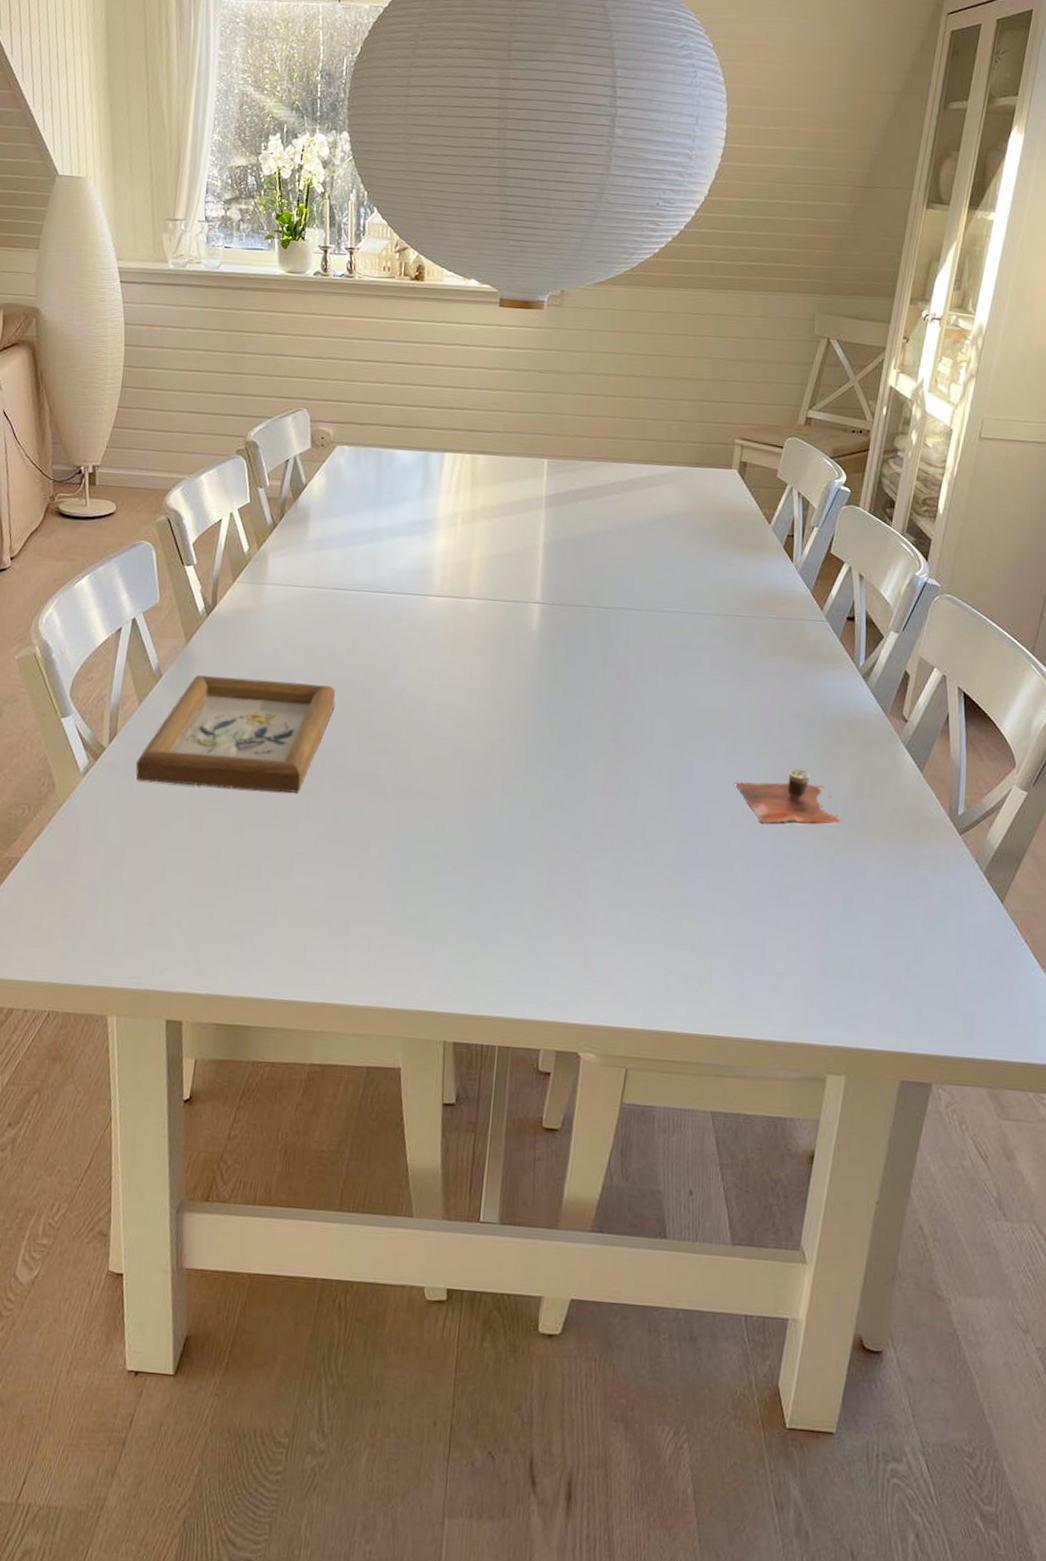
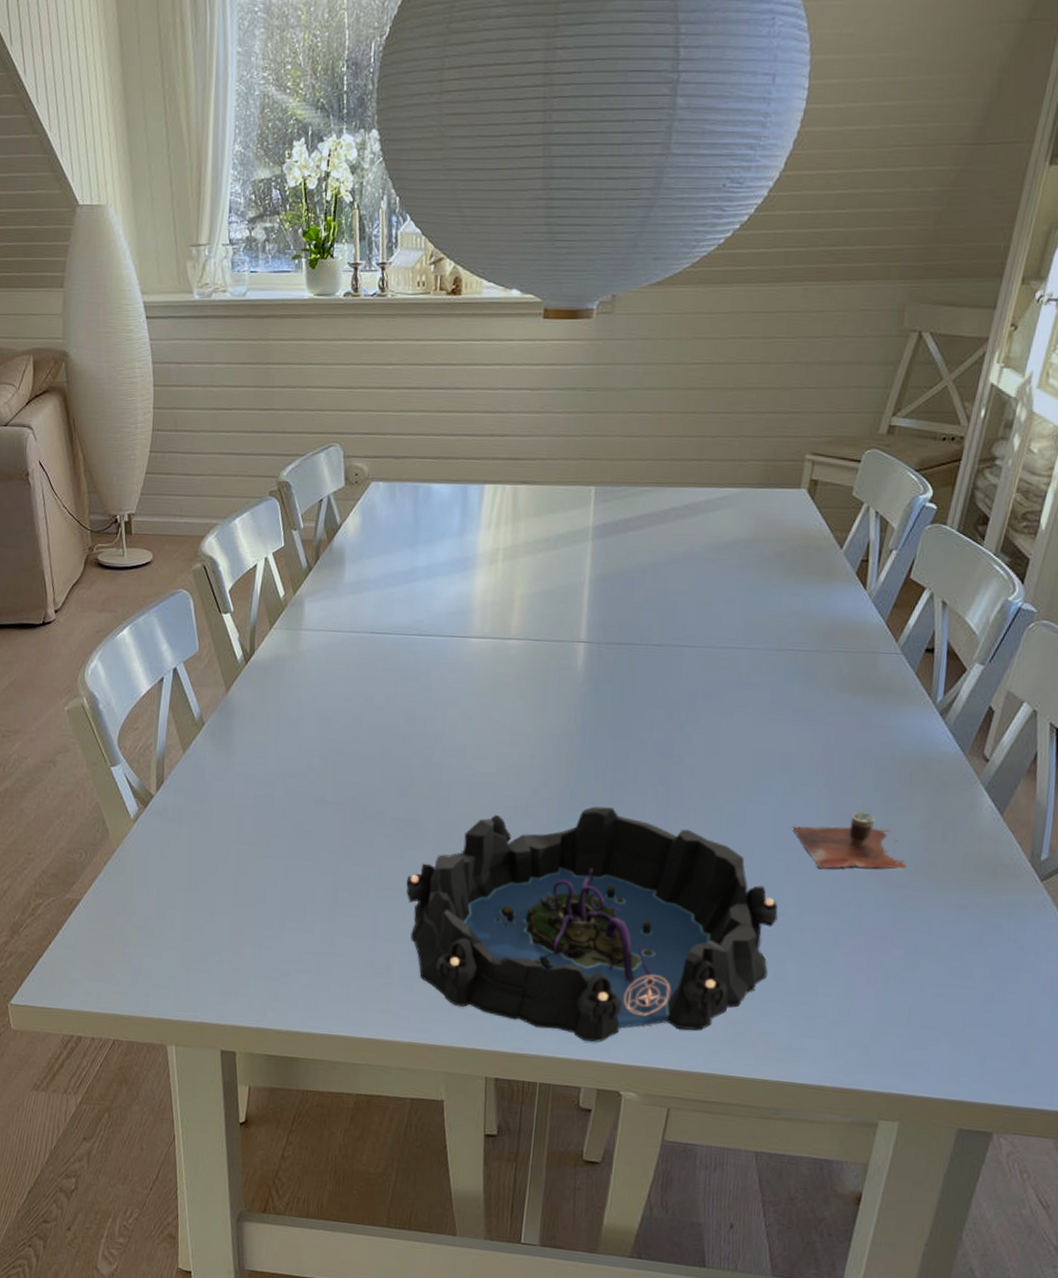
picture frame: present [135,674,336,793] -> none [182,722,375,838]
decorative bowl: none [365,762,725,1001] -> present [406,806,778,1042]

